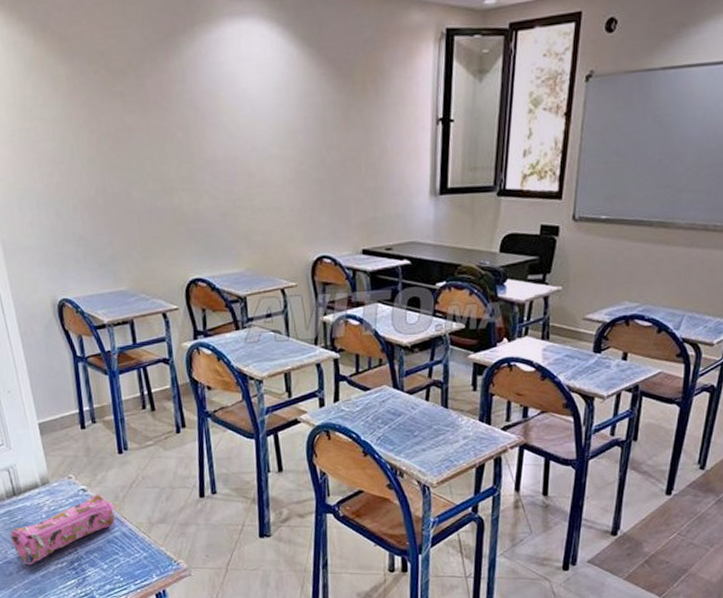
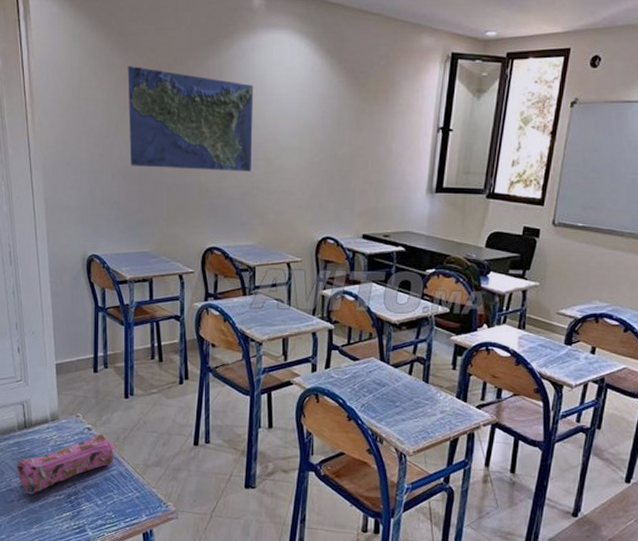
map: none [75,76,230,194] -> present [127,66,254,172]

